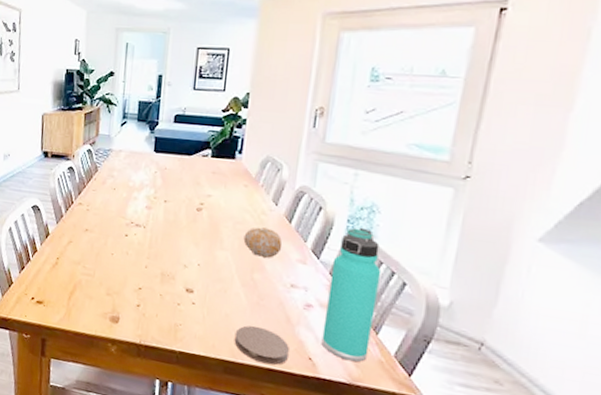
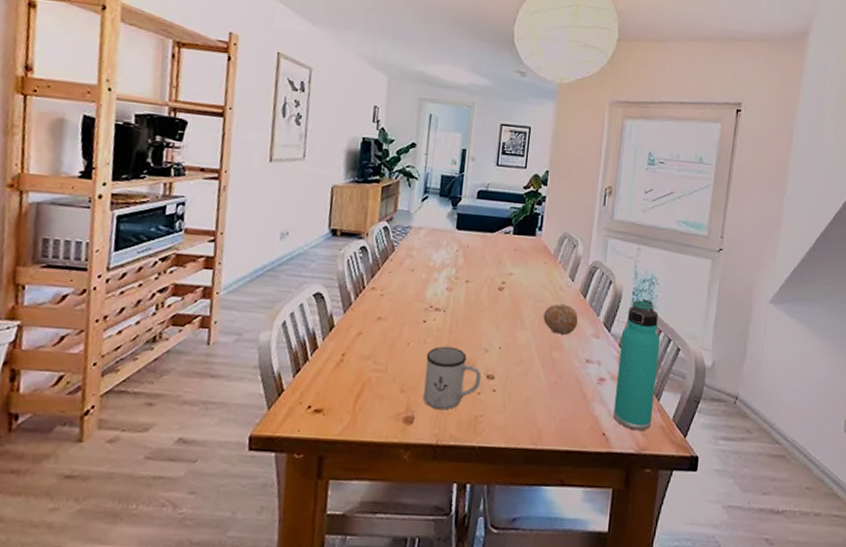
mug: none [126,258,181,316] -> present [423,346,482,410]
coaster: present [234,325,289,366] -> none [534,407,585,447]

